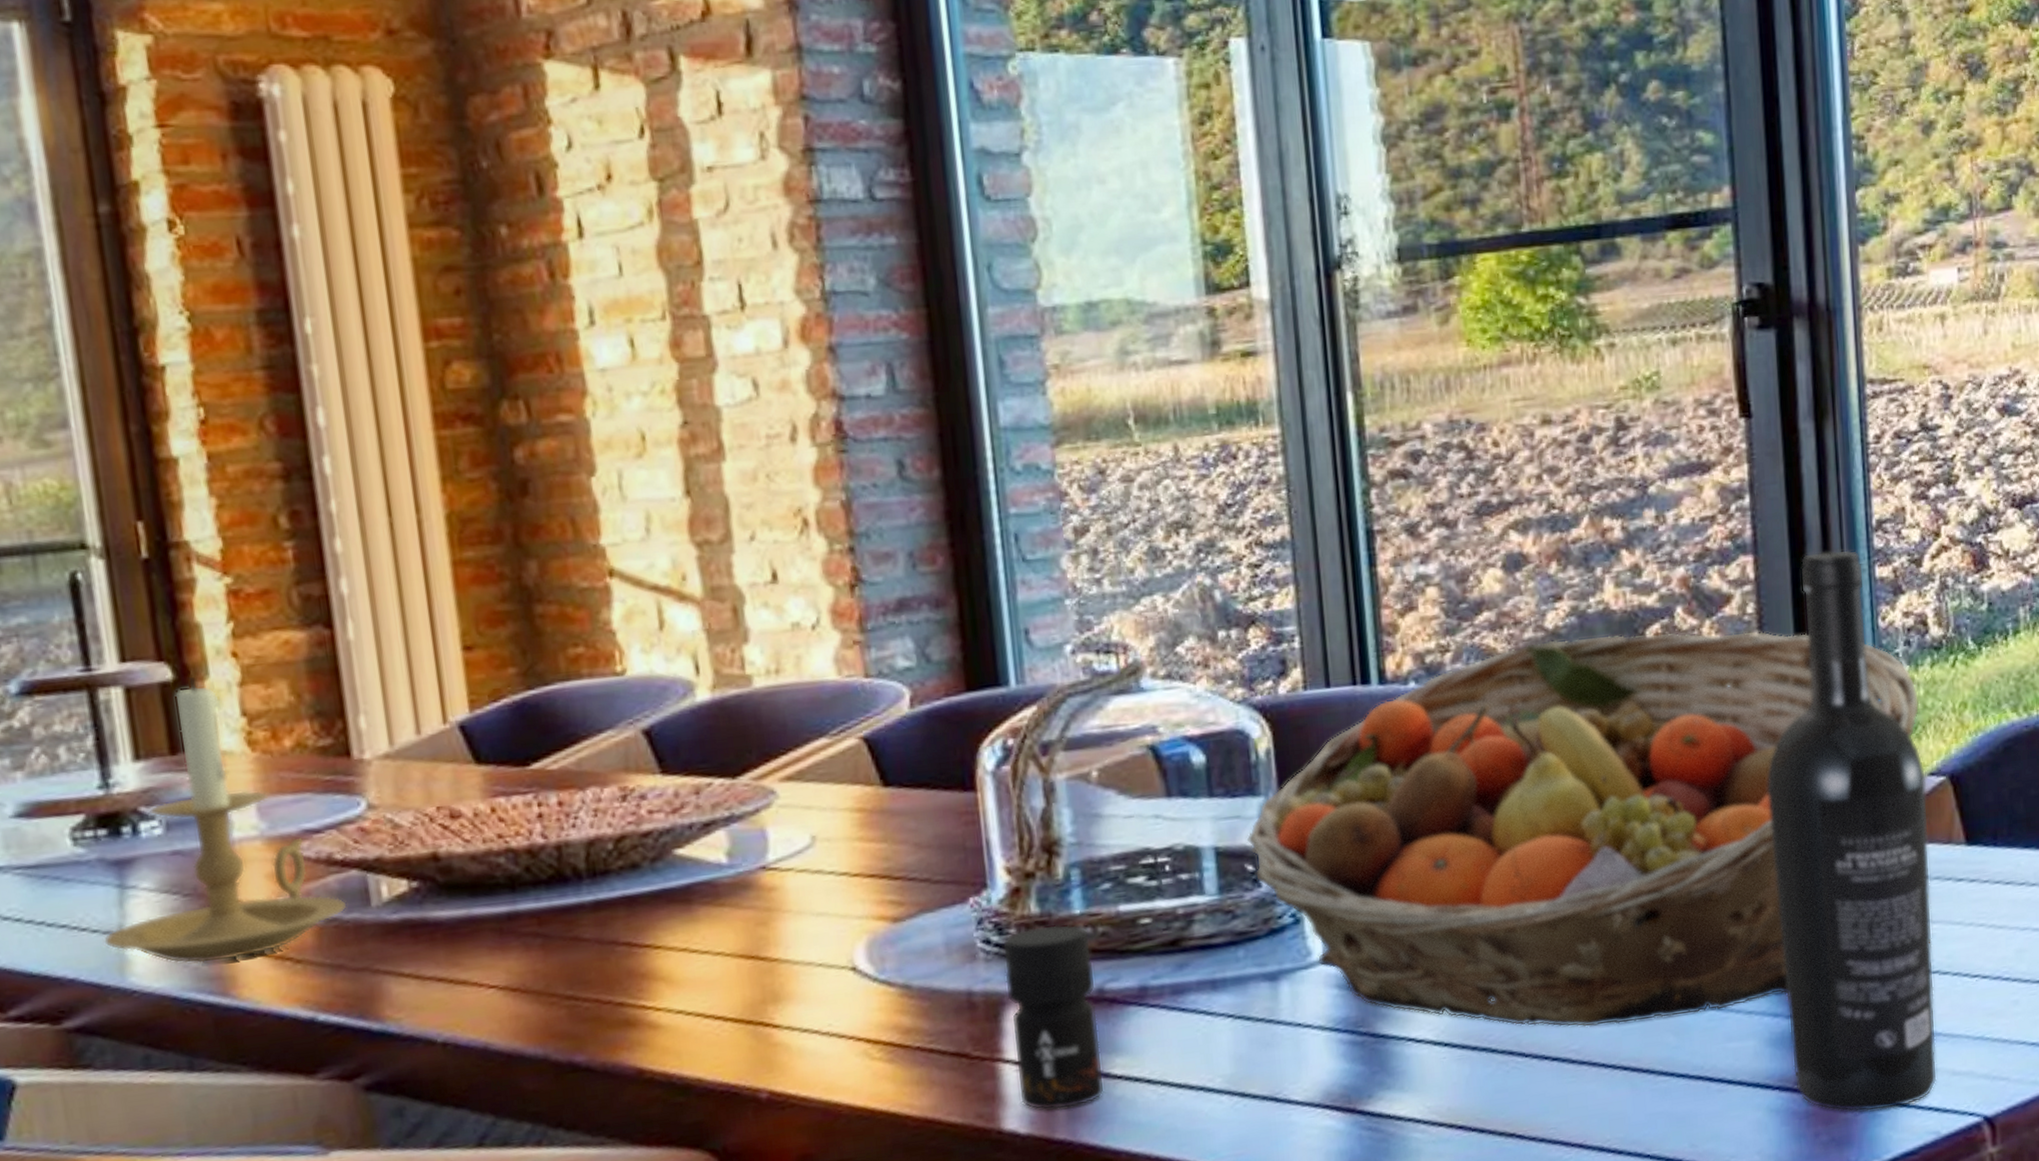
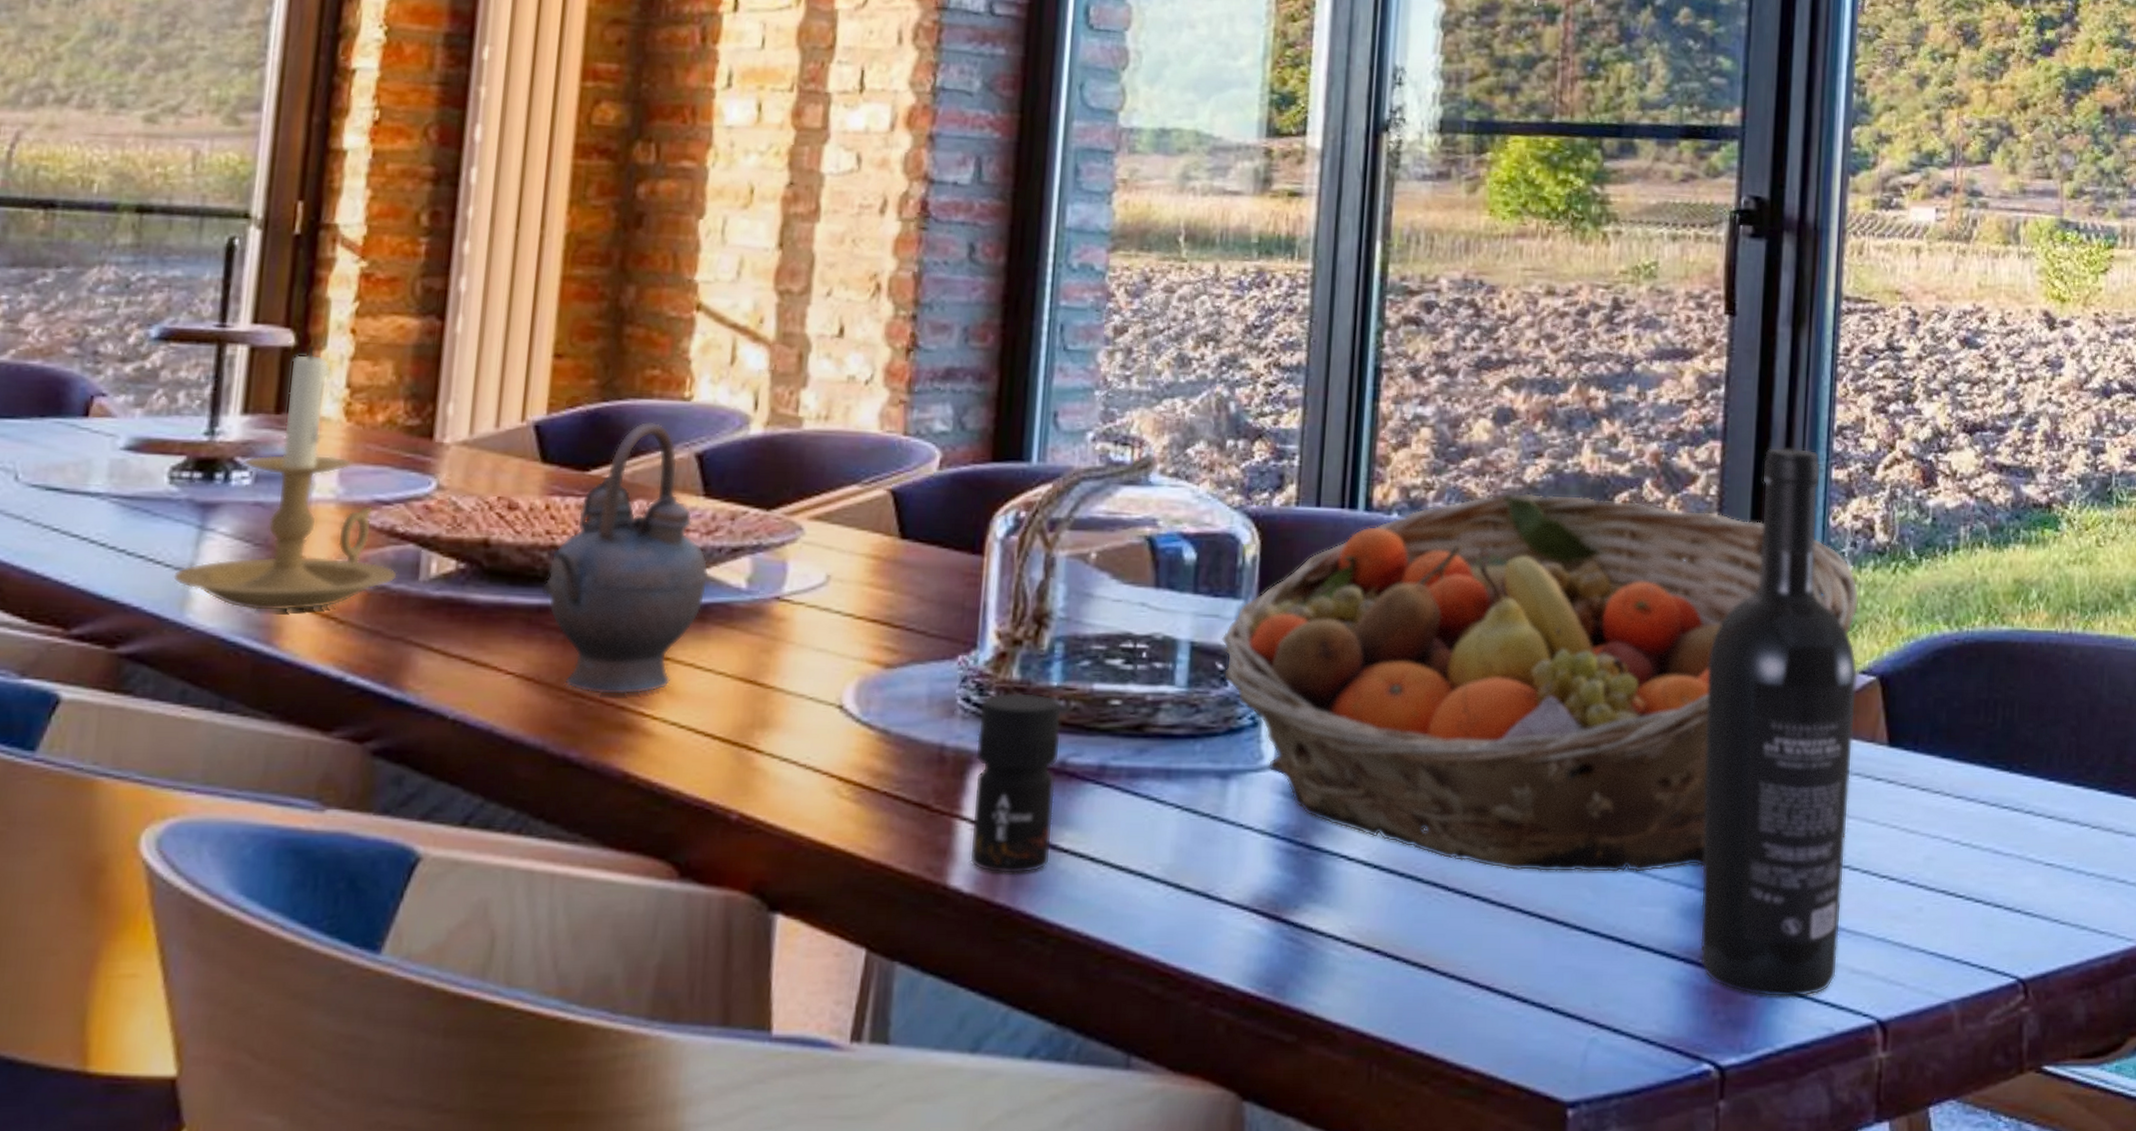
teapot: none [506,703,685,995] -> present [541,421,709,695]

